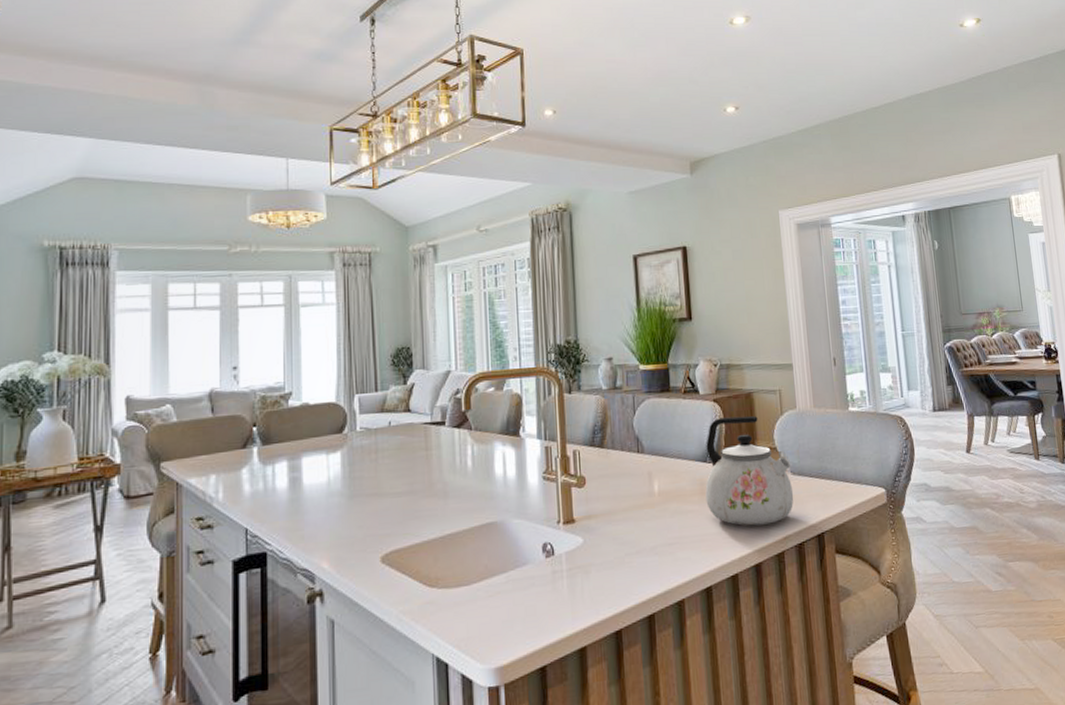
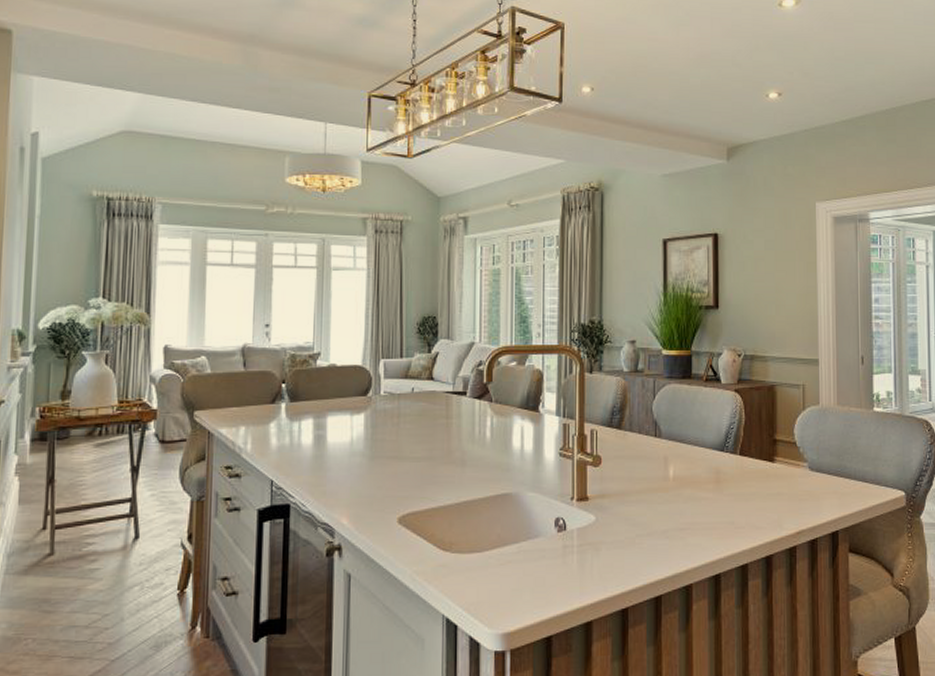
kettle: present [705,415,794,526] -> none [720,408,810,518]

